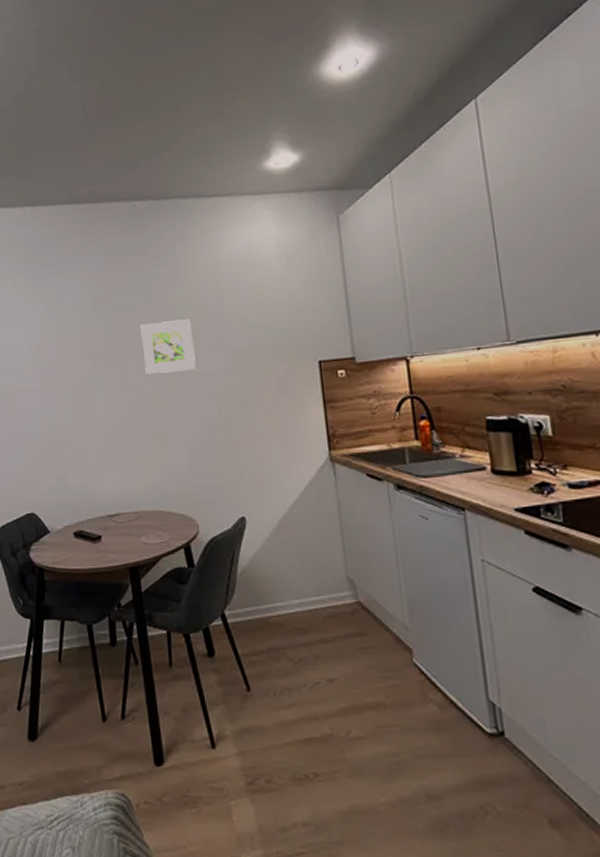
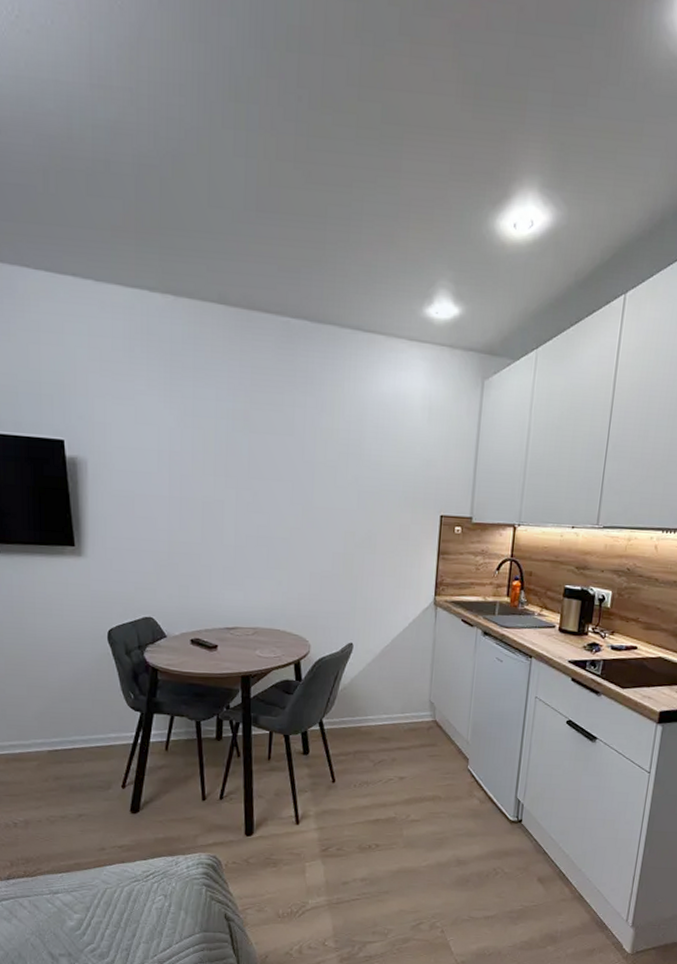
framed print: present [140,319,196,375] -> none [278,450,330,505]

